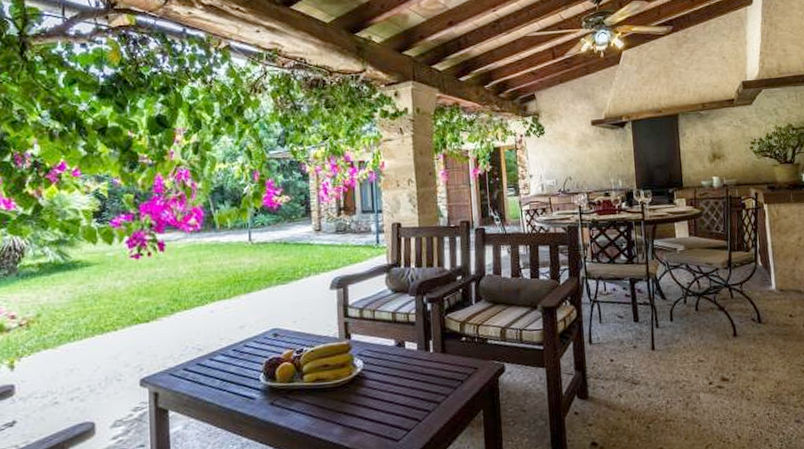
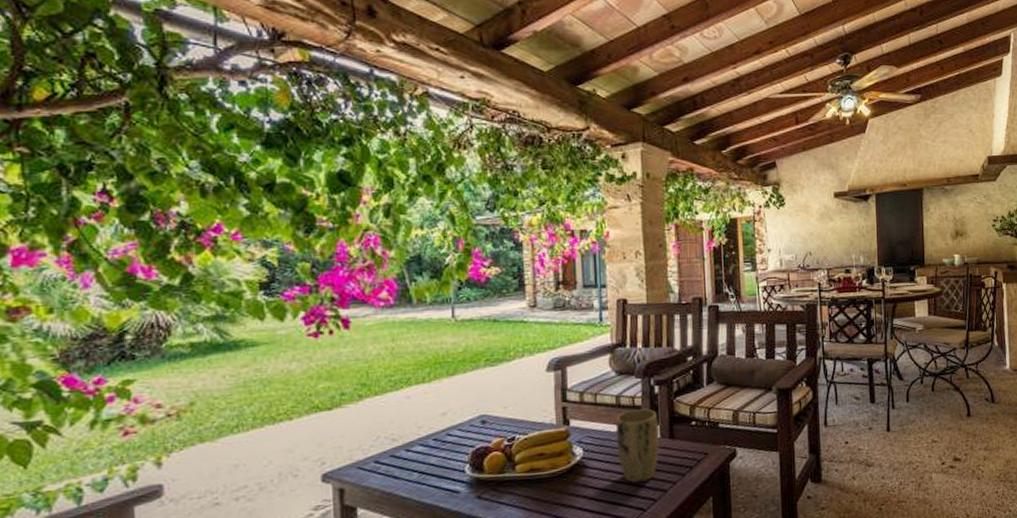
plant pot: none [392,324,432,395] -> present [615,408,660,483]

